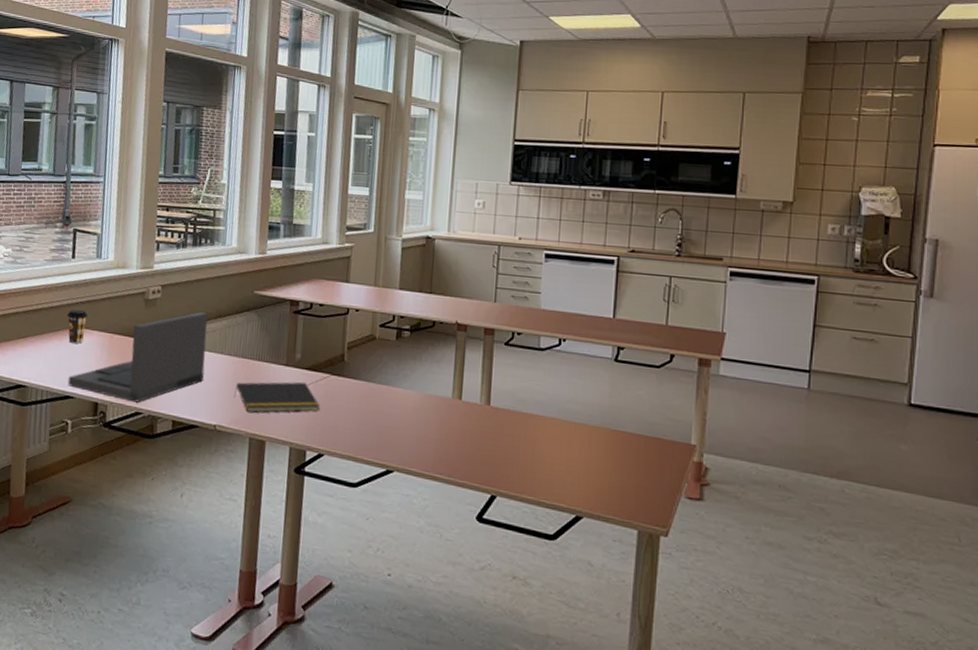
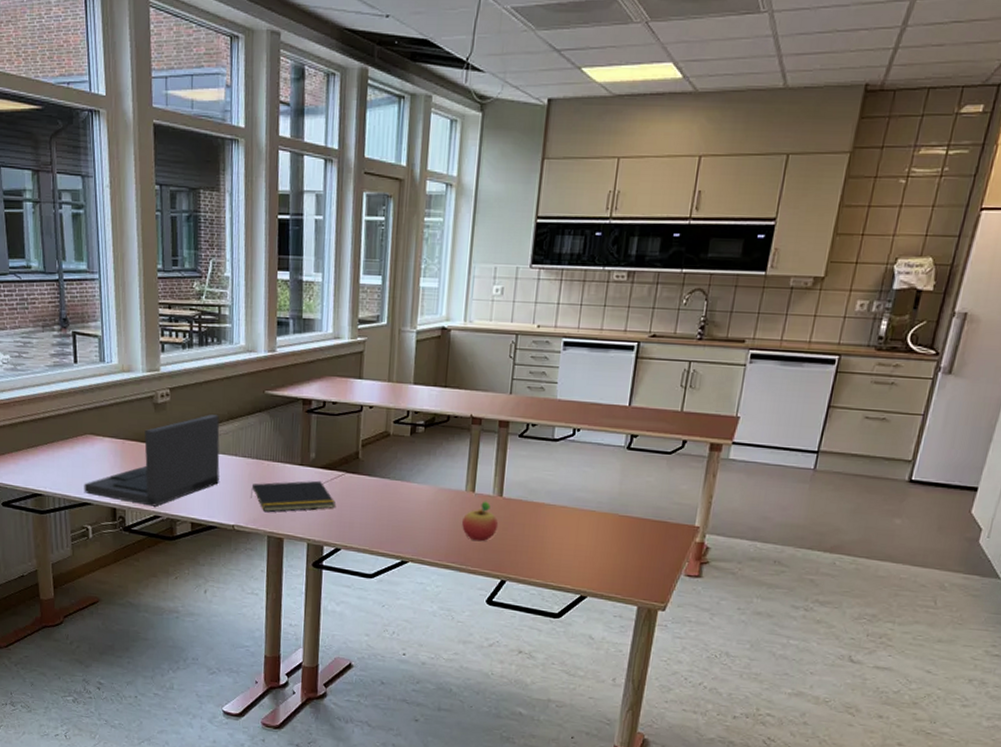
coffee cup: present [66,309,88,344] -> none [75,416,97,452]
fruit: none [449,409,487,453] -> present [462,501,499,542]

